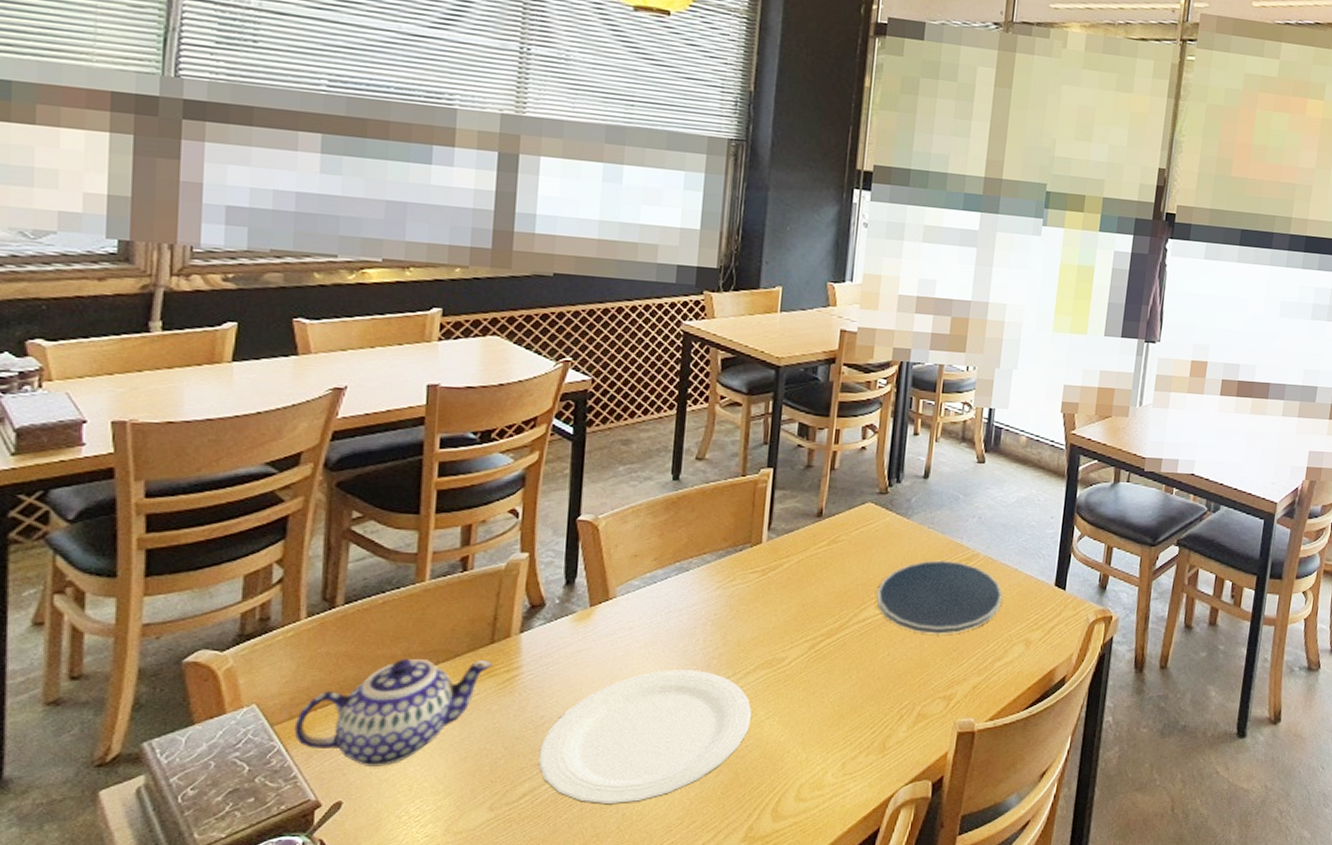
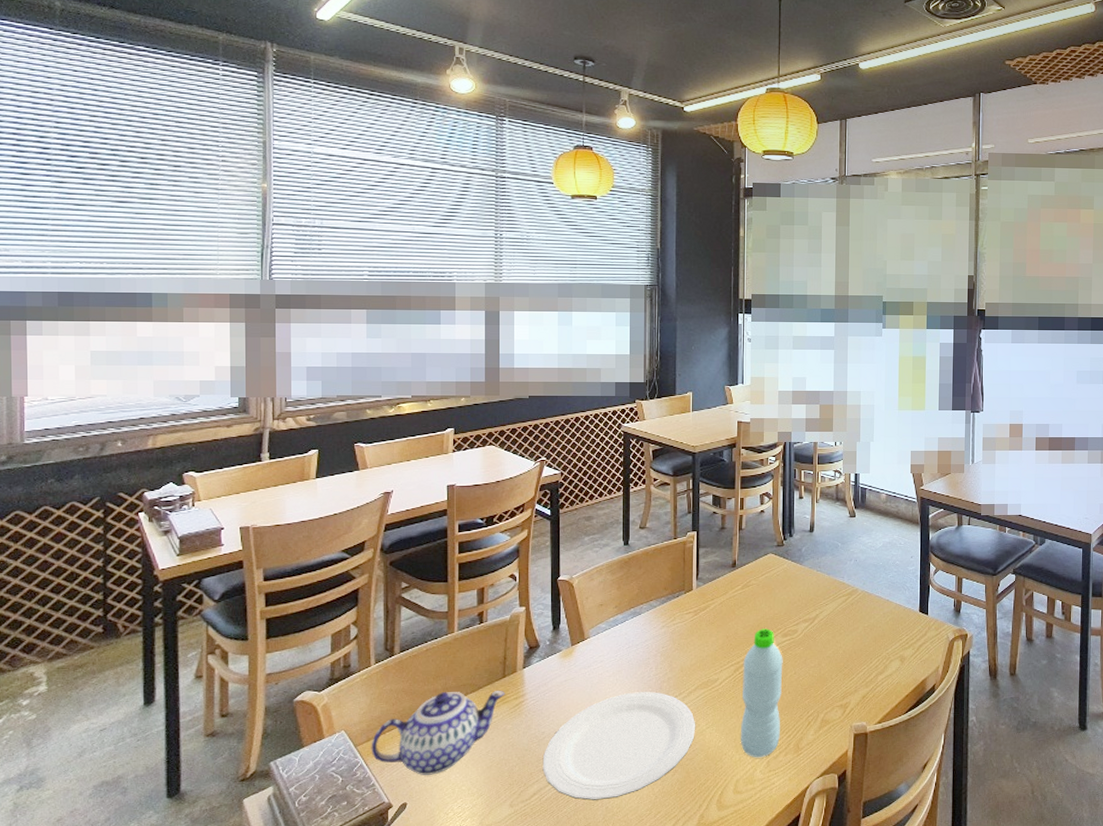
water bottle: none [809,597,875,758] -> present [740,628,783,758]
plate: present [876,559,1003,634] -> none [781,595,879,655]

